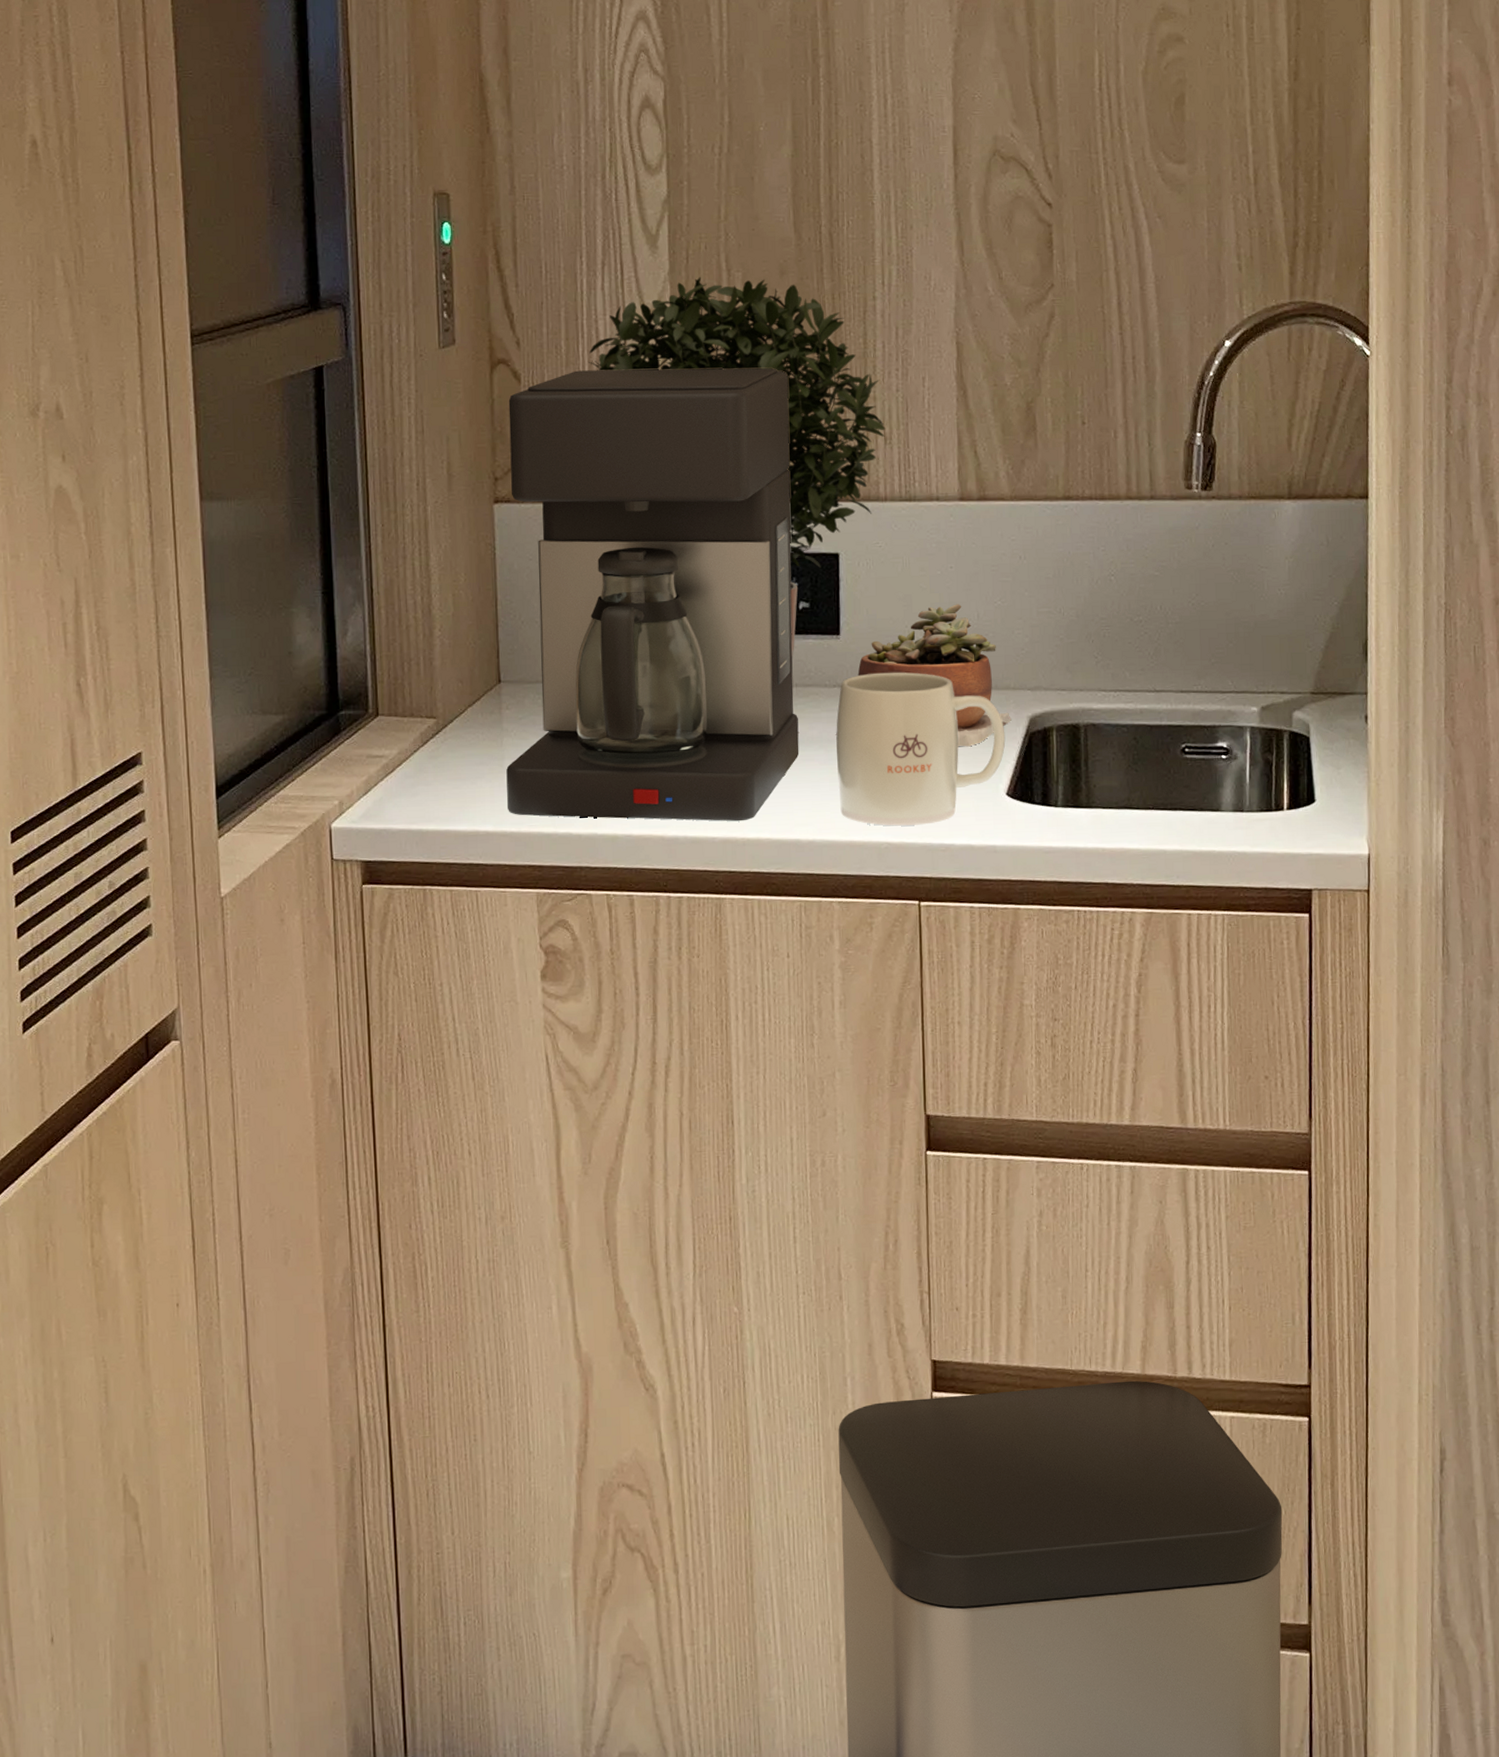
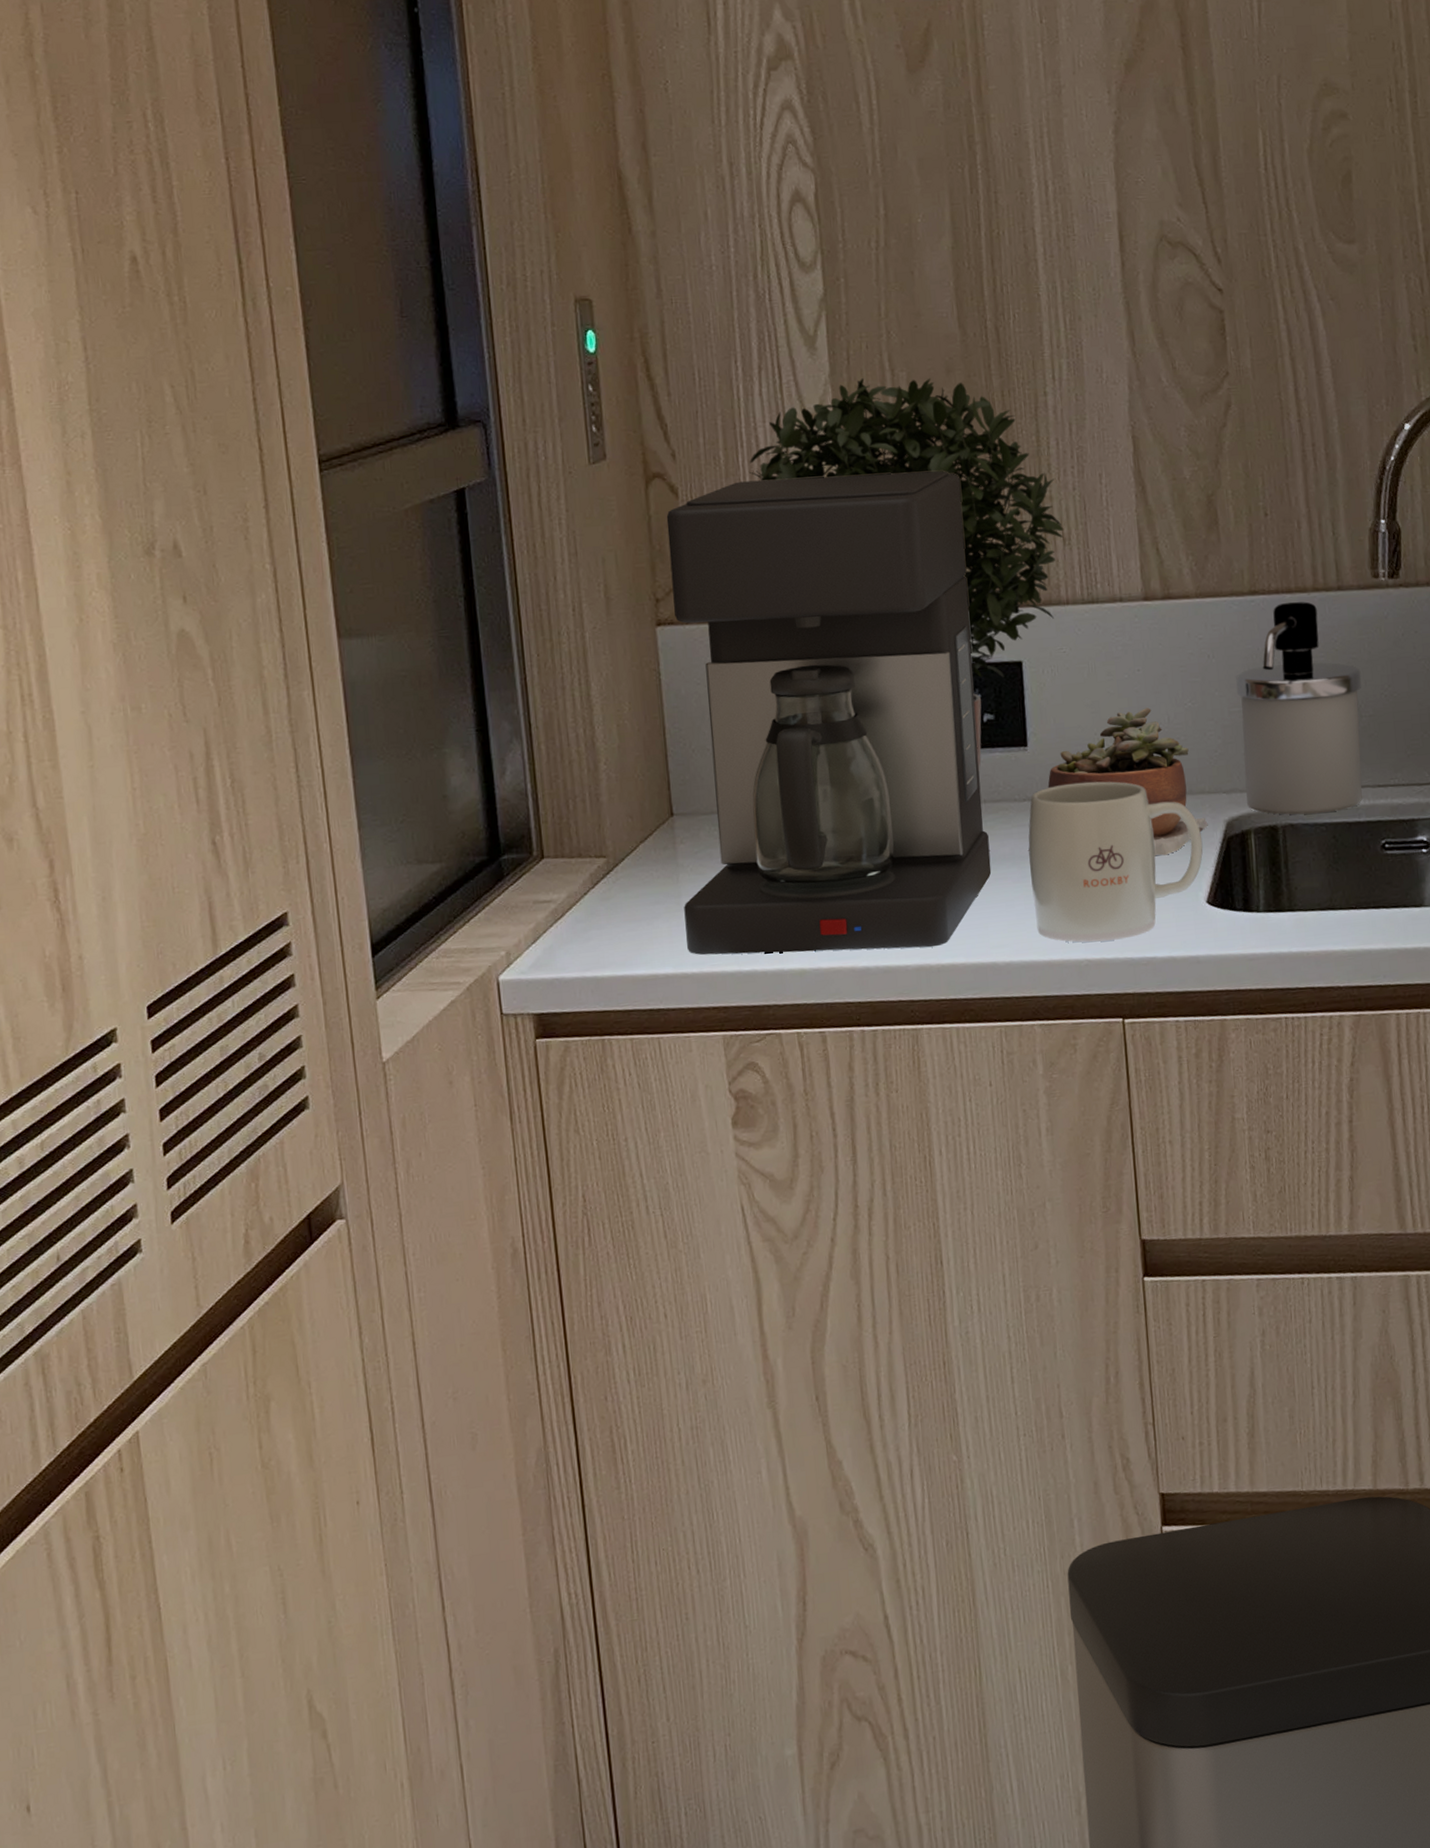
soap dispenser: none [1045,508,1170,715] -> present [1236,601,1363,815]

